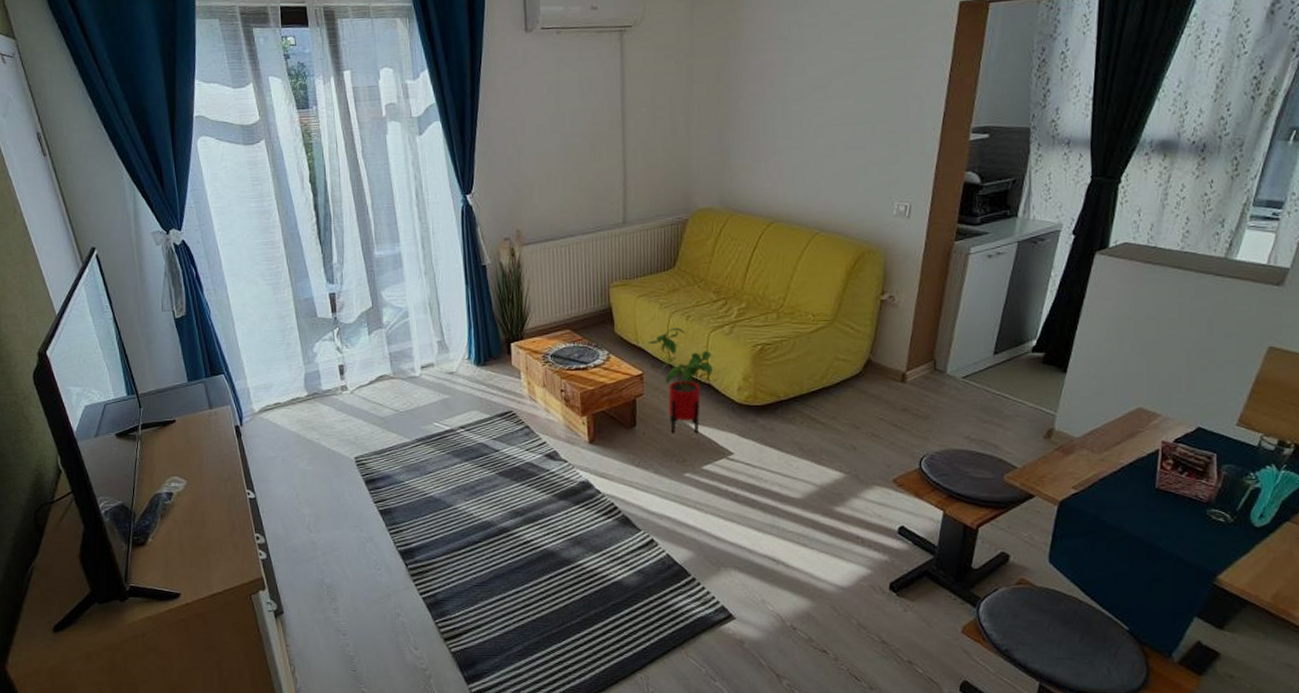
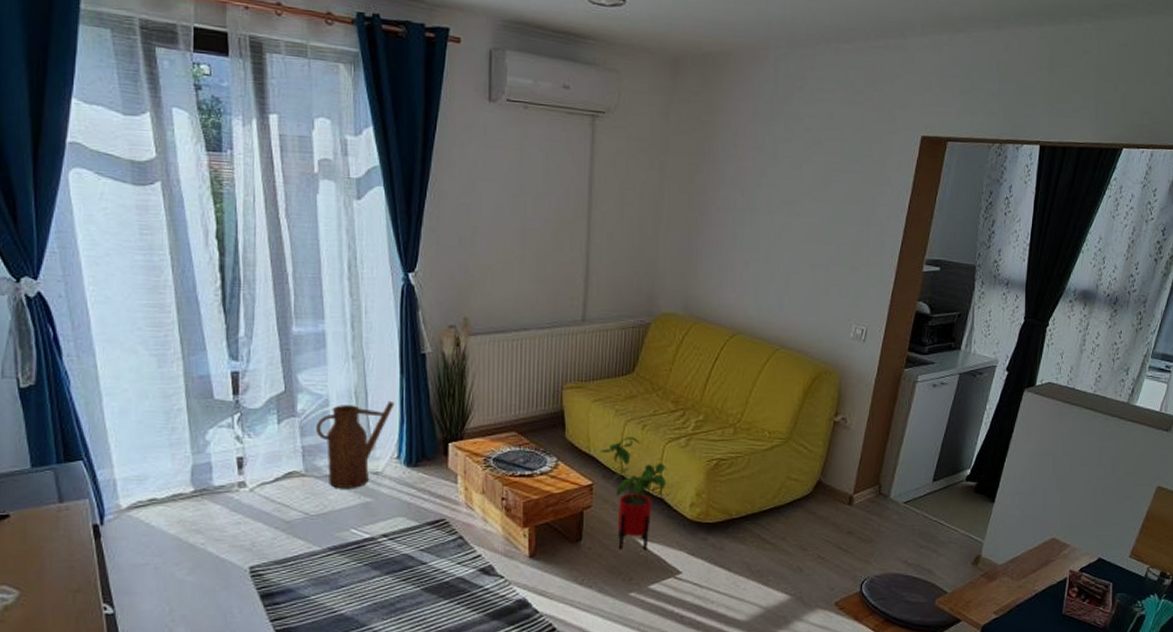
watering can: none [400,309,463,387] -> present [316,400,395,488]

